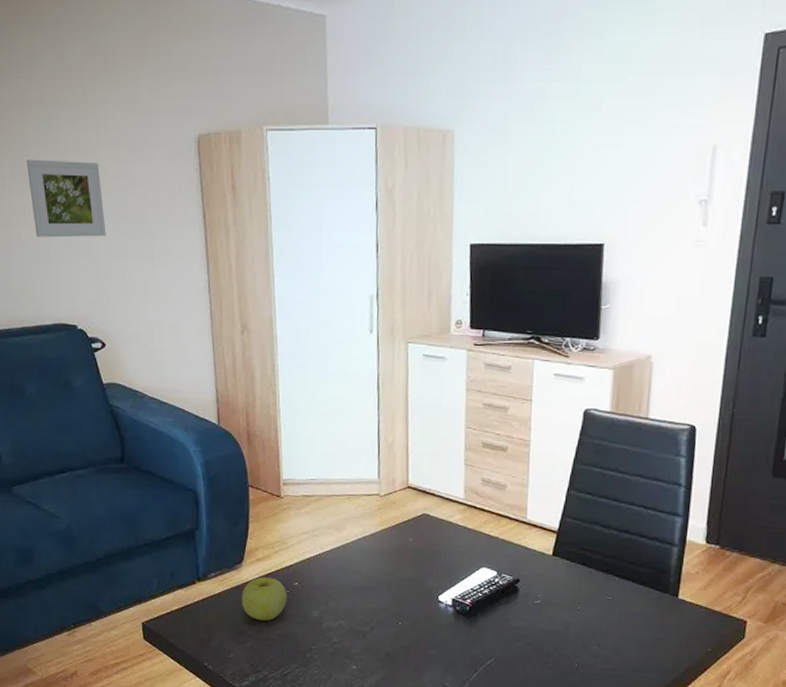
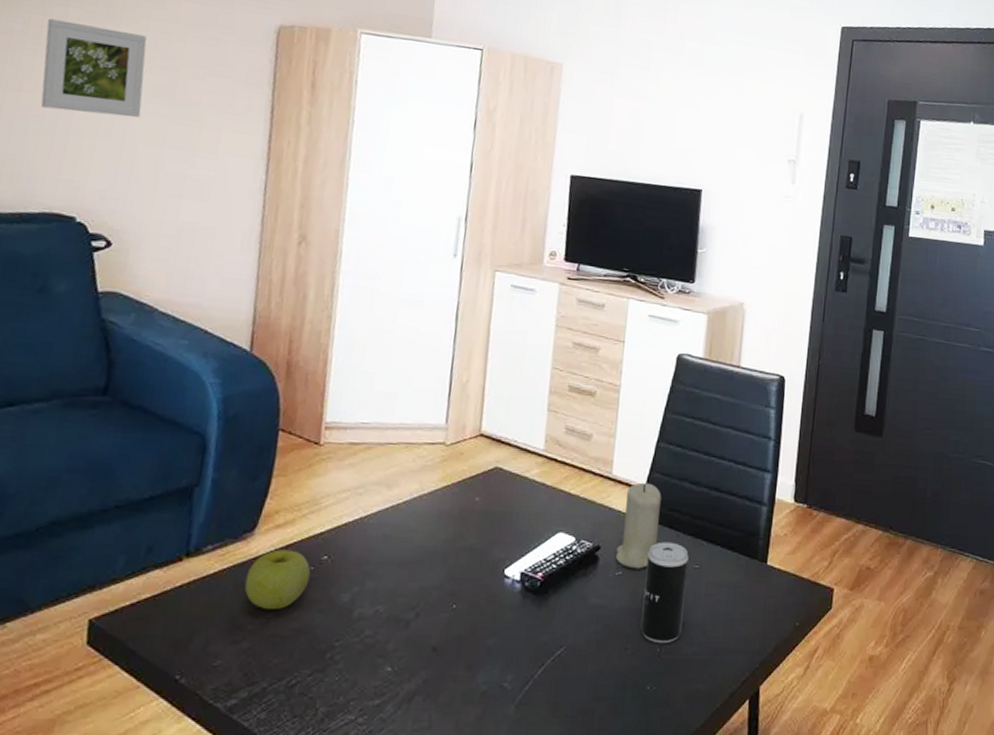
candle: none [534,526,574,599] -> present [616,482,661,569]
beverage can: none [559,576,602,660] -> present [640,542,689,644]

